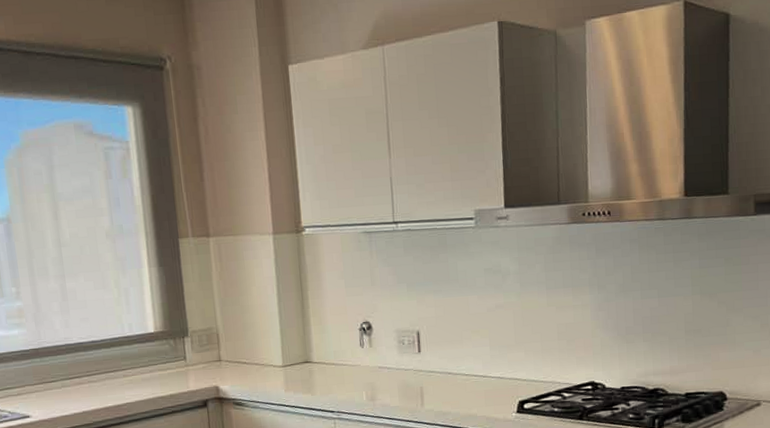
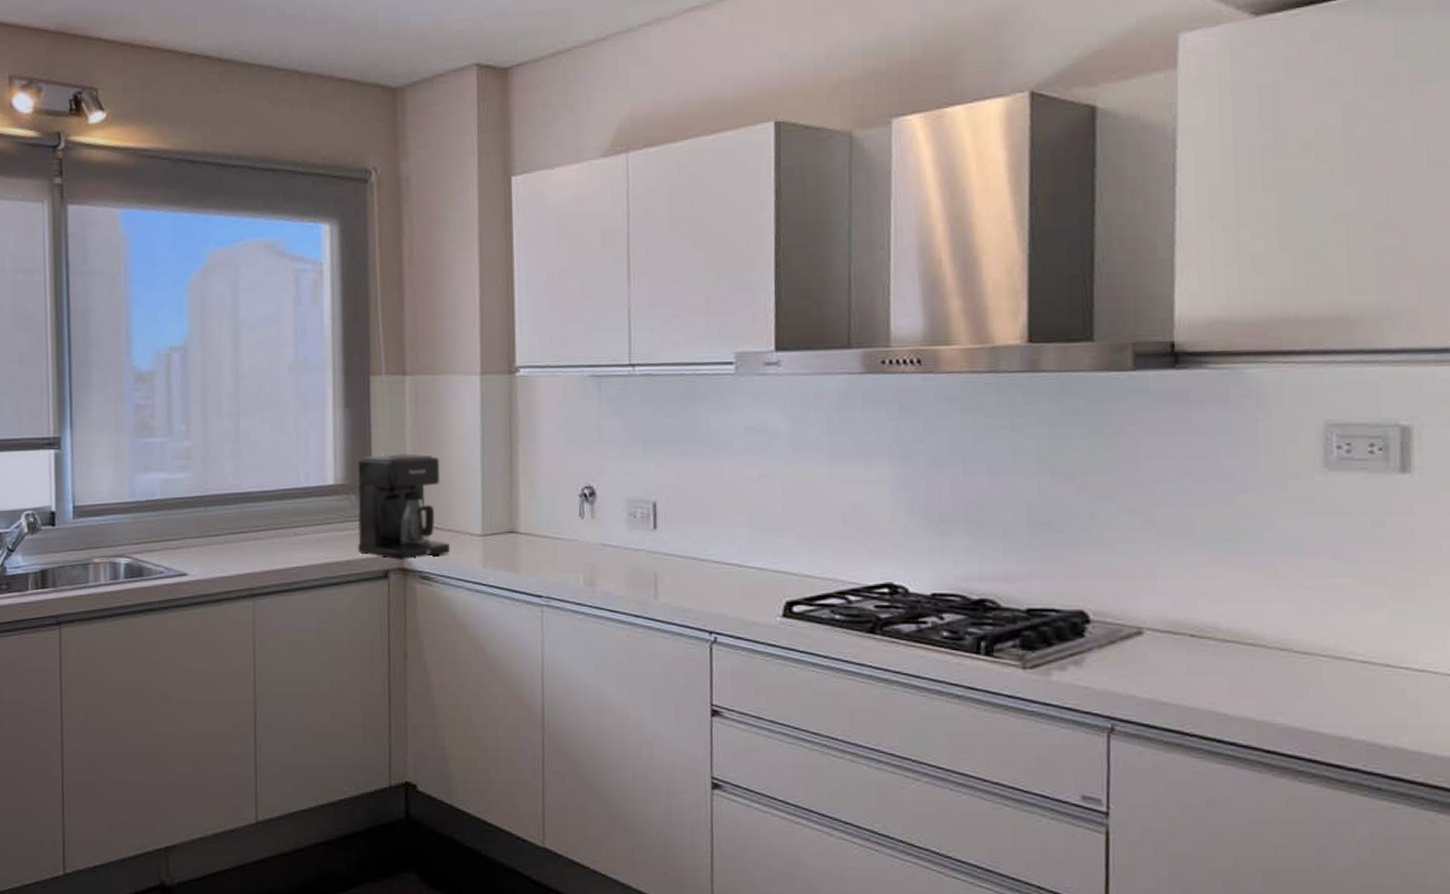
coffee maker: none [173,303,258,391] -> present [357,454,451,560]

